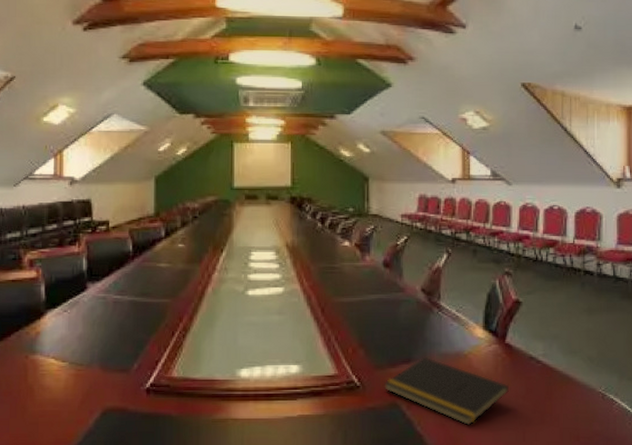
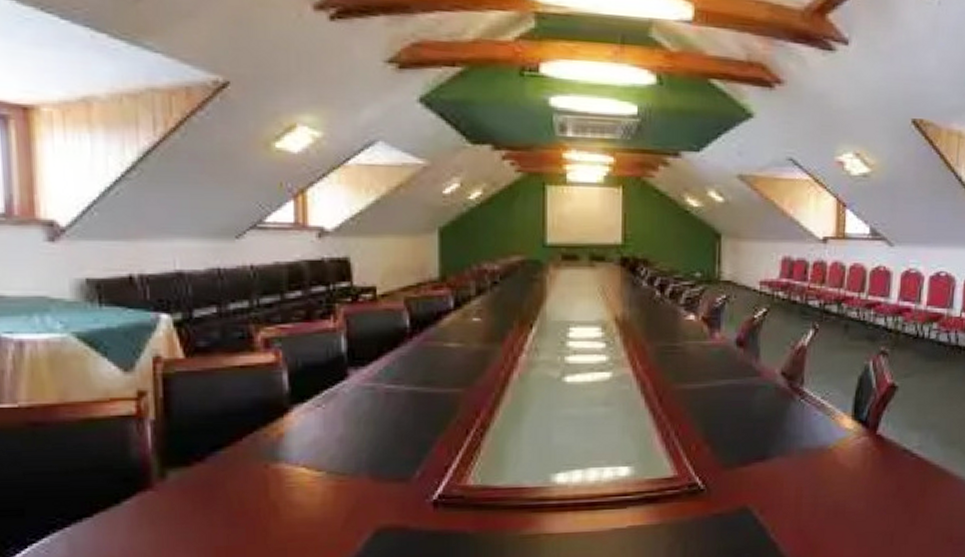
notepad: present [384,356,509,426] -> none [733,452,878,531]

